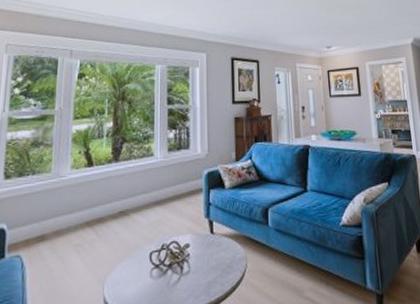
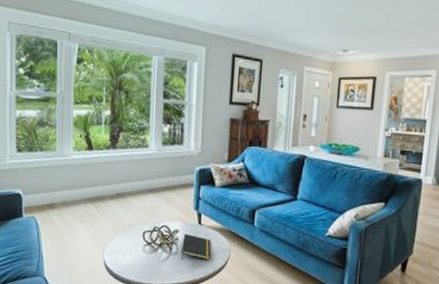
notepad: none [194,247,227,279] -> present [181,234,211,260]

